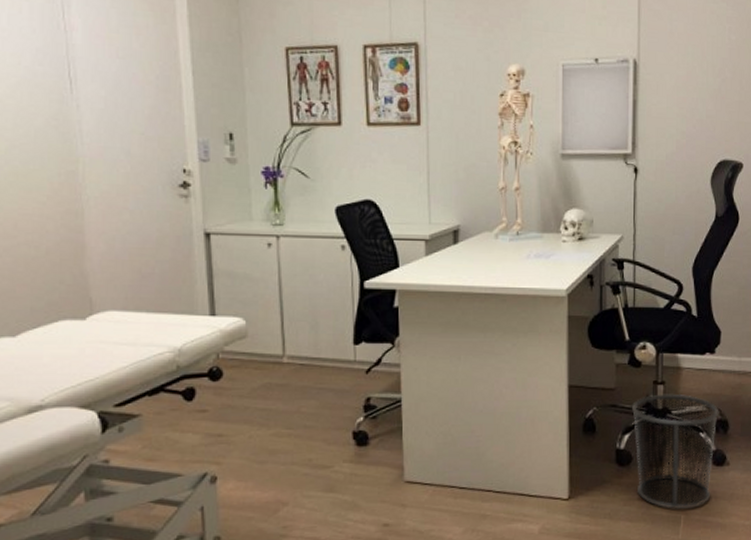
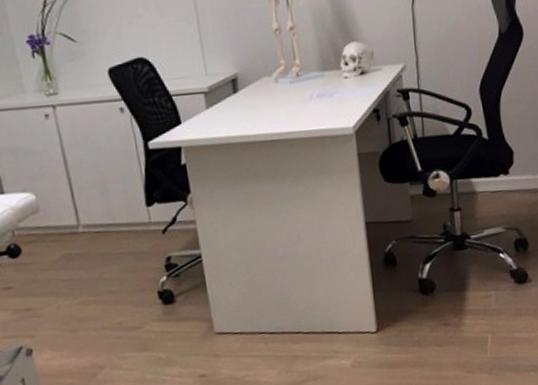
waste bin: present [632,394,719,509] -> none [431,218,518,330]

